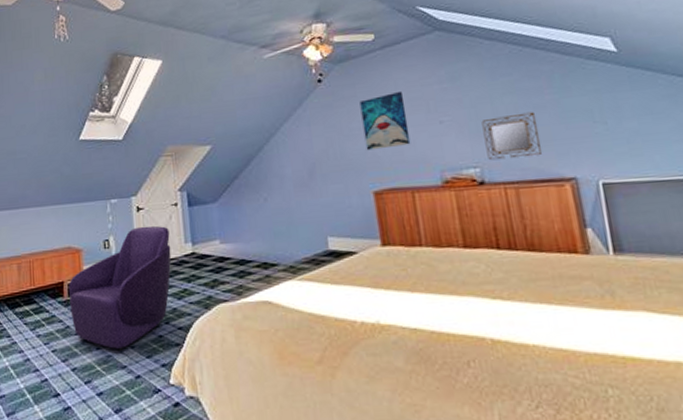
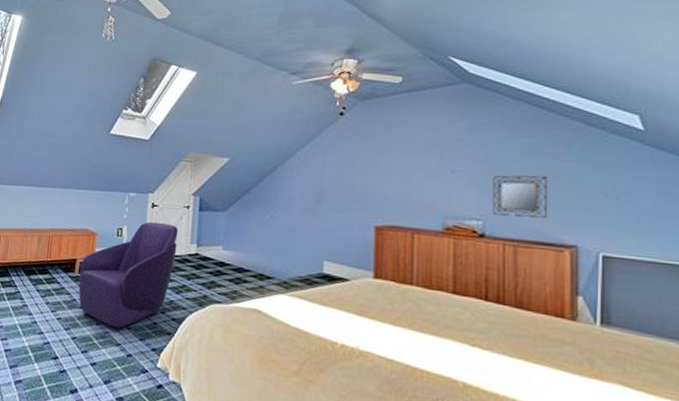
wall art: present [359,92,411,151] -> none [375,136,421,188]

